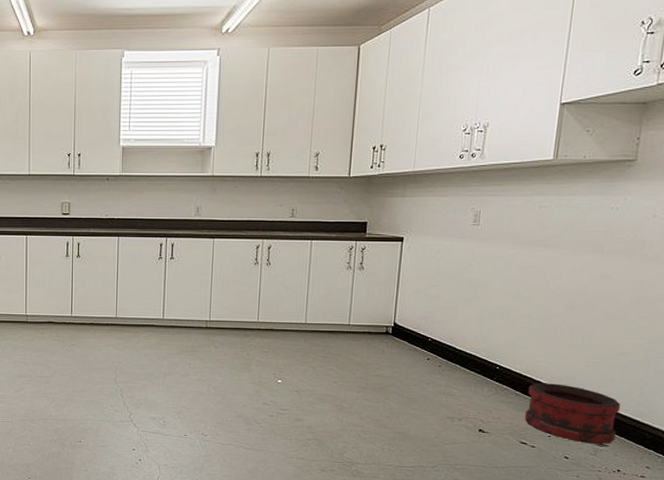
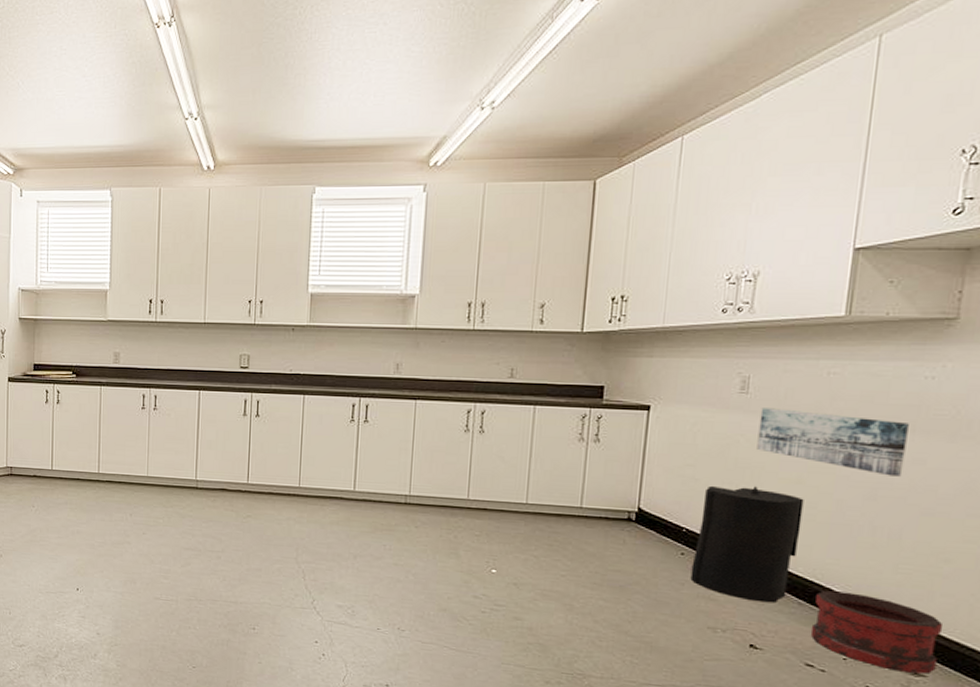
trash can: none [434,301,521,395] -> present [690,485,804,603]
wall art: none [485,237,599,289] -> present [757,408,909,477]

